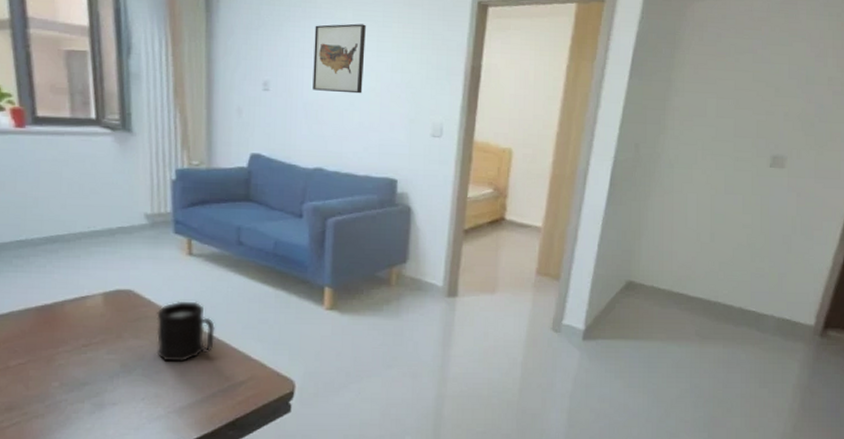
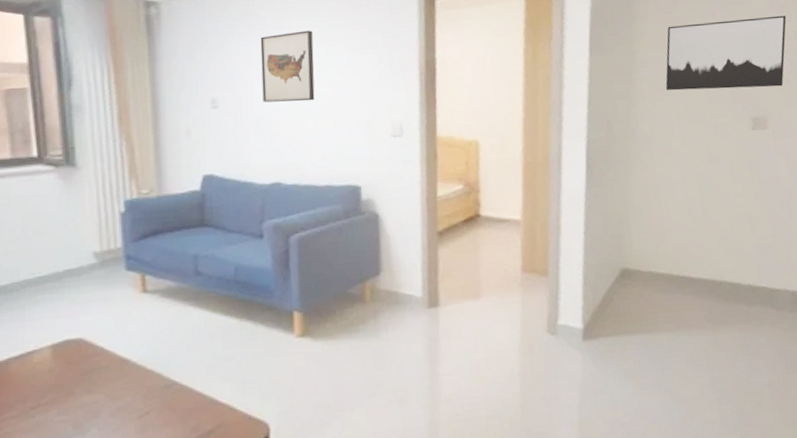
mug: present [156,301,215,363] -> none [111,343,176,417]
wall art: none [695,58,824,129] -> present [665,15,787,91]

